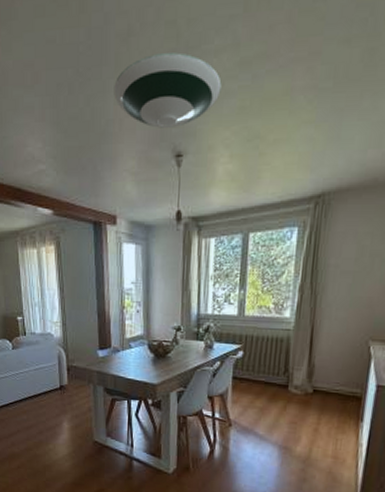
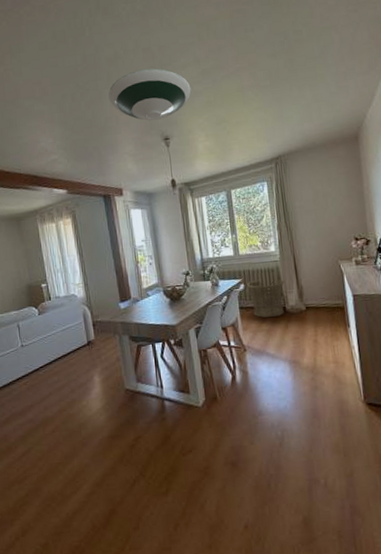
basket: none [246,348,293,394] -> present [246,279,284,318]

